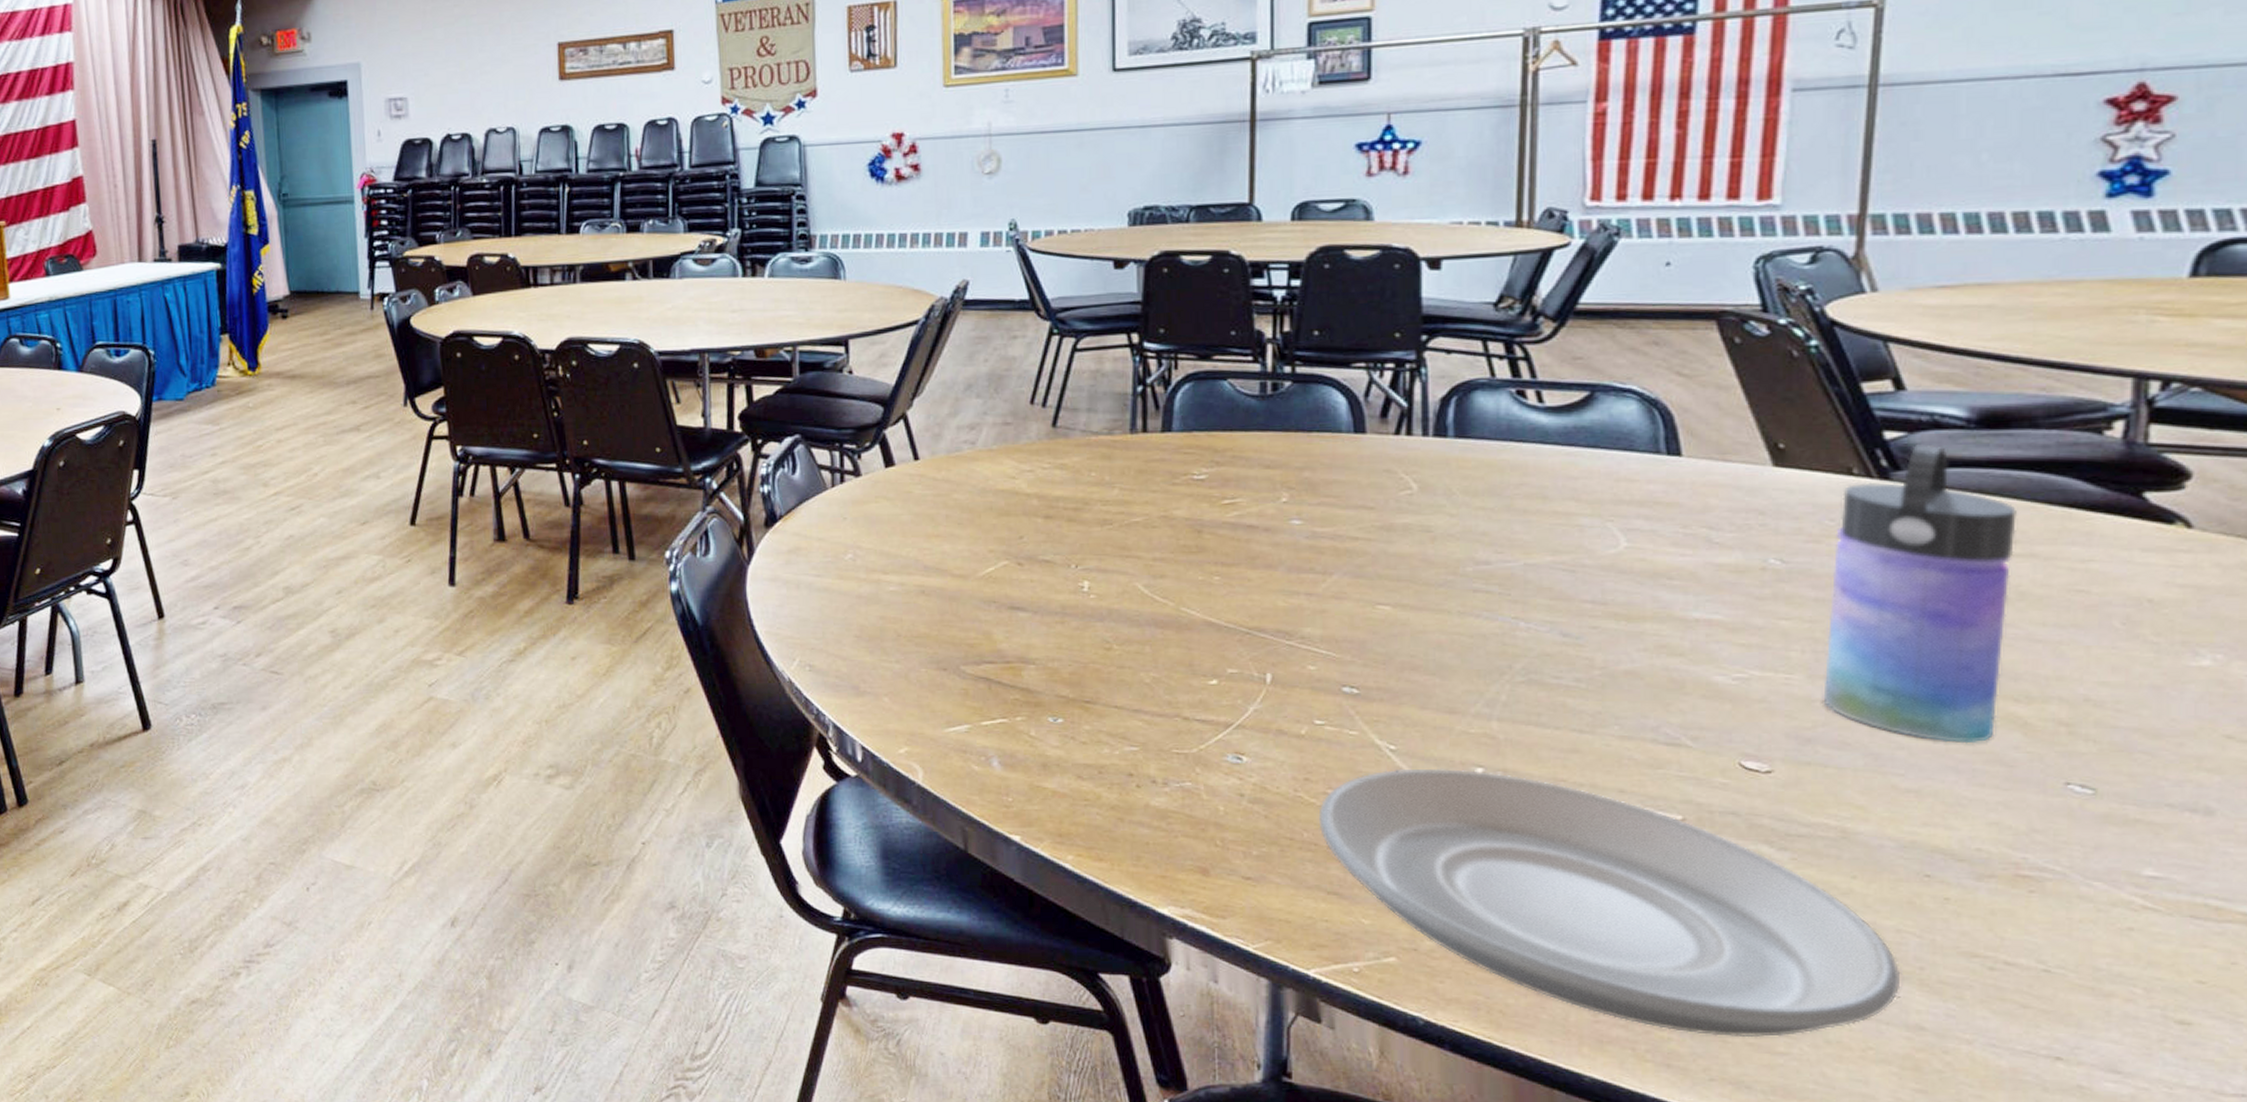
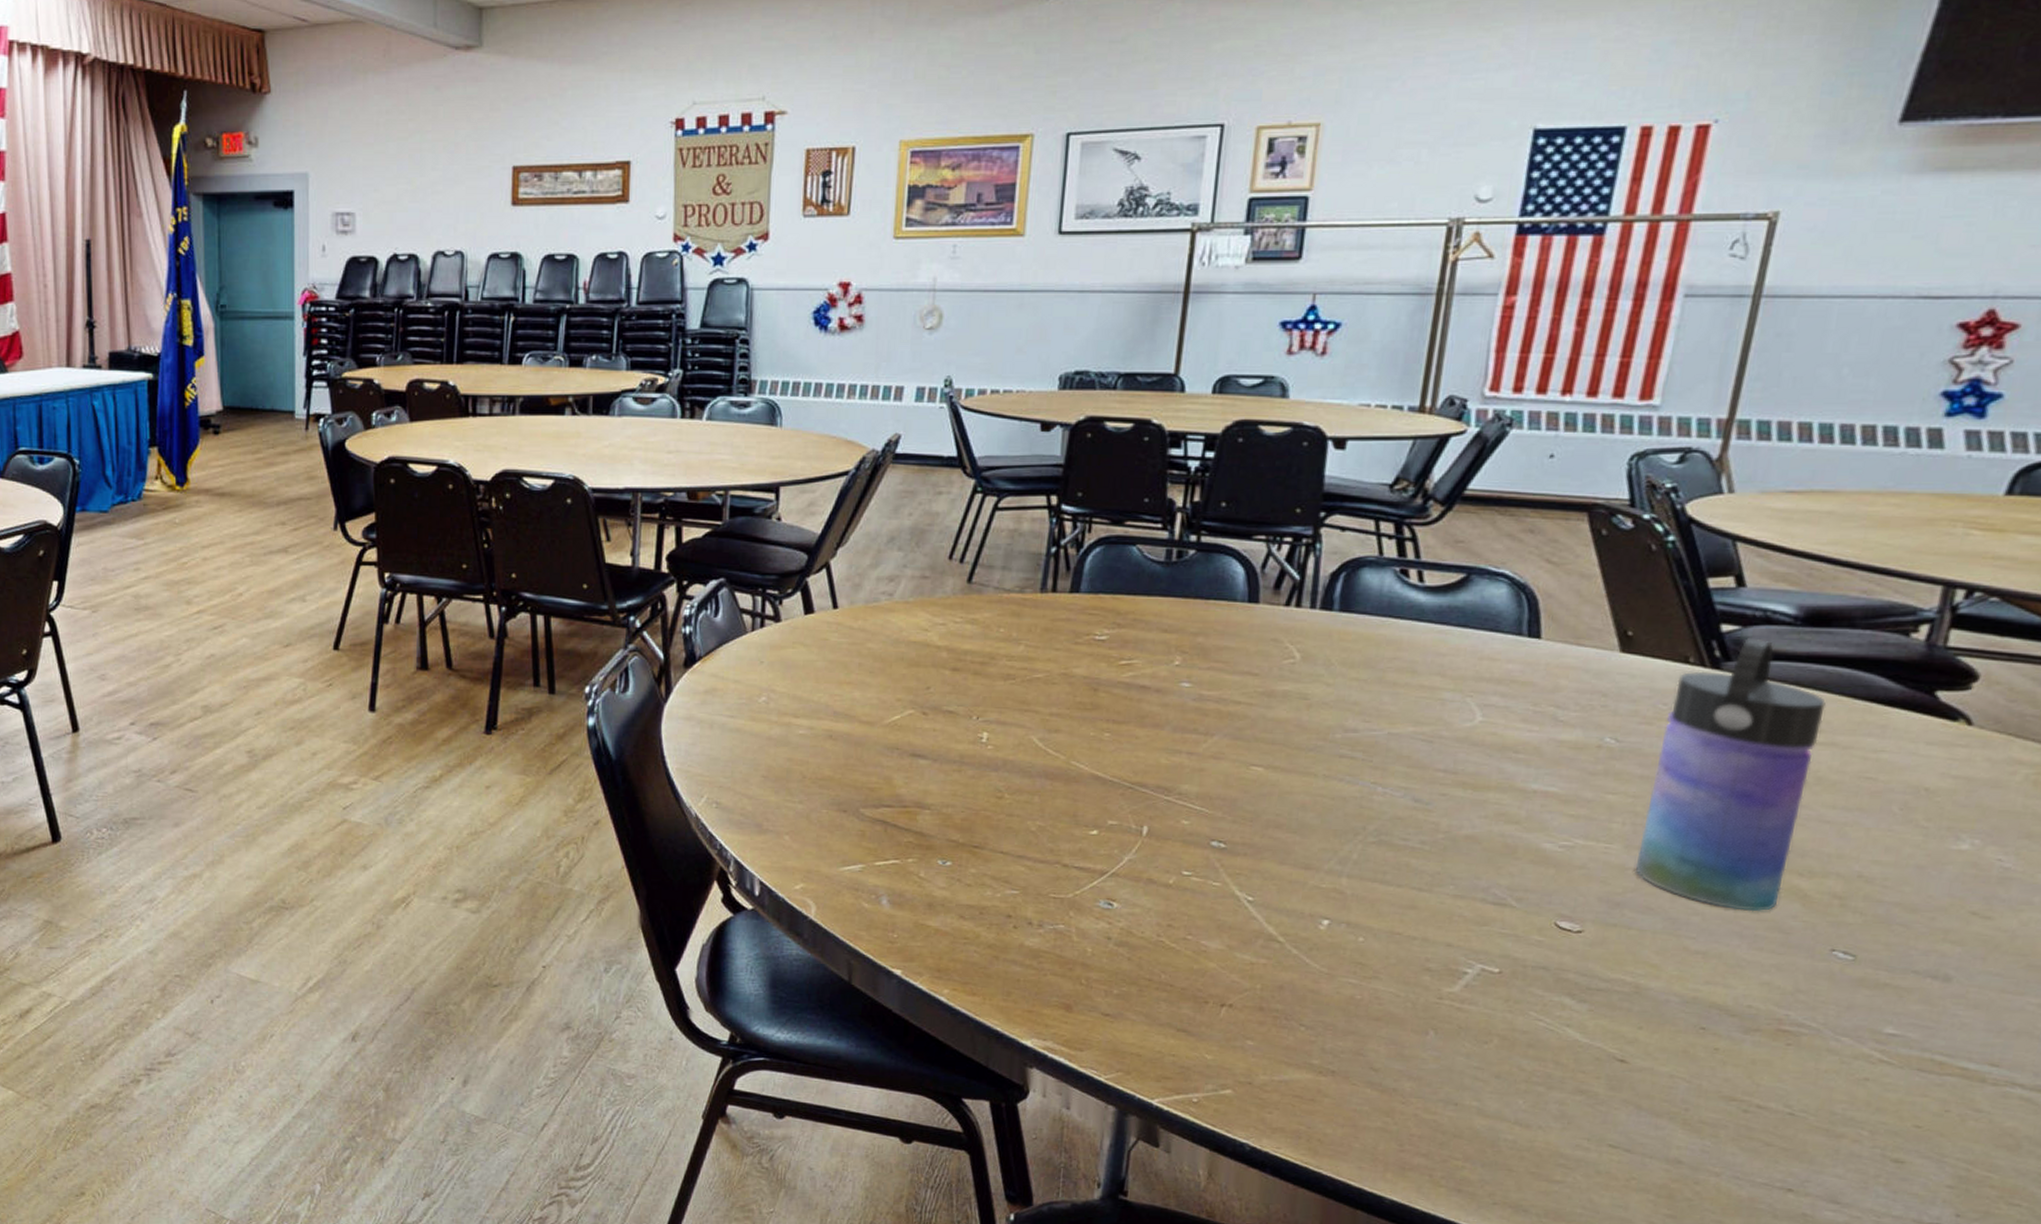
plate: present [1318,768,1901,1037] -> none [1175,919,1669,1167]

